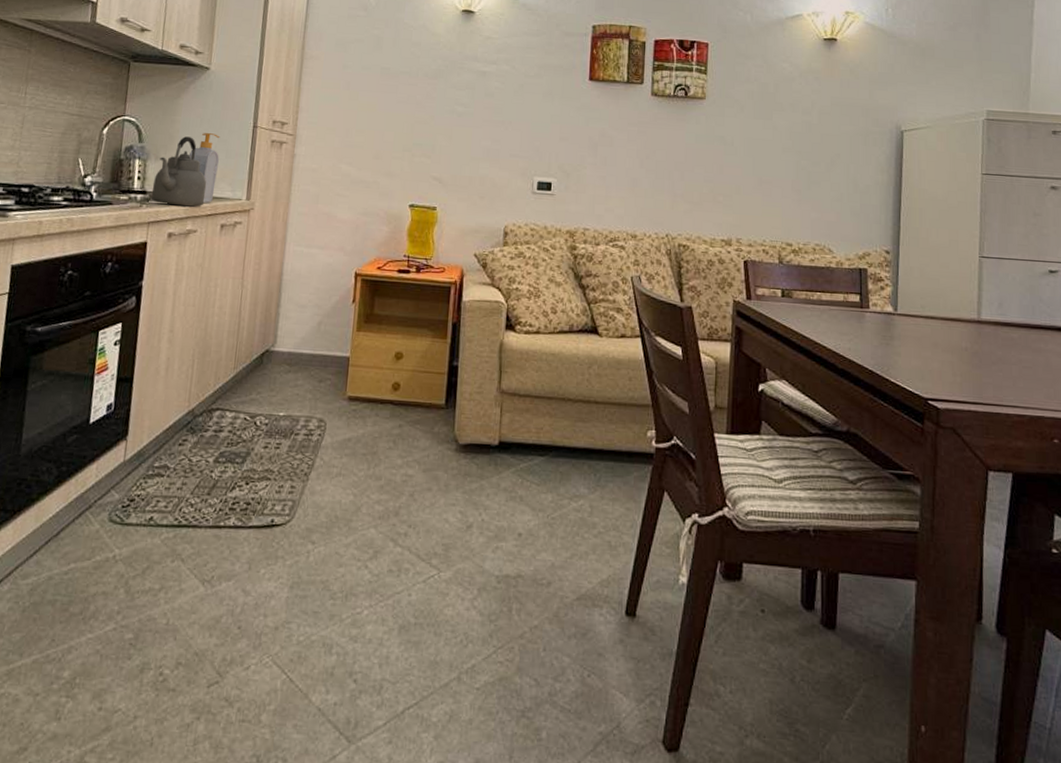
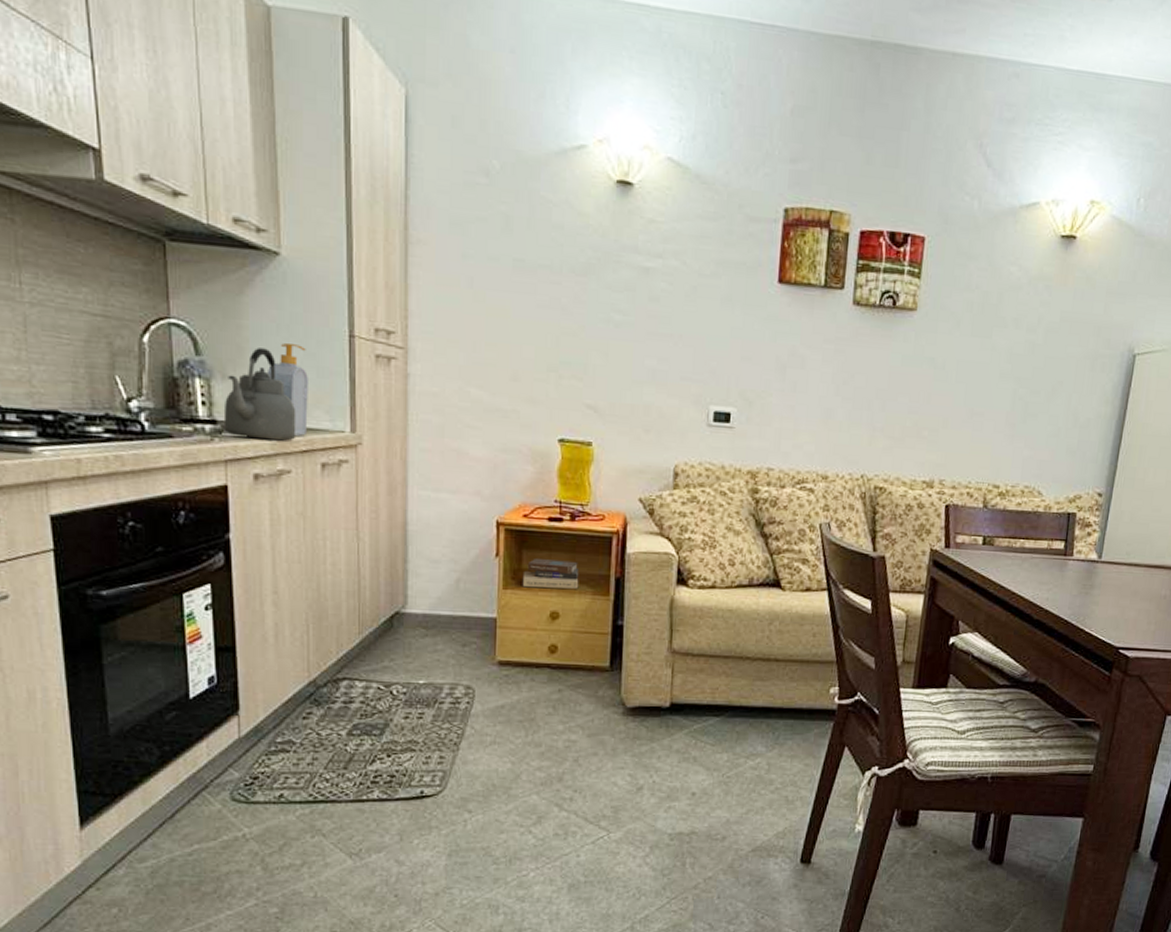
books: none [373,304,422,332] -> present [522,557,580,589]

